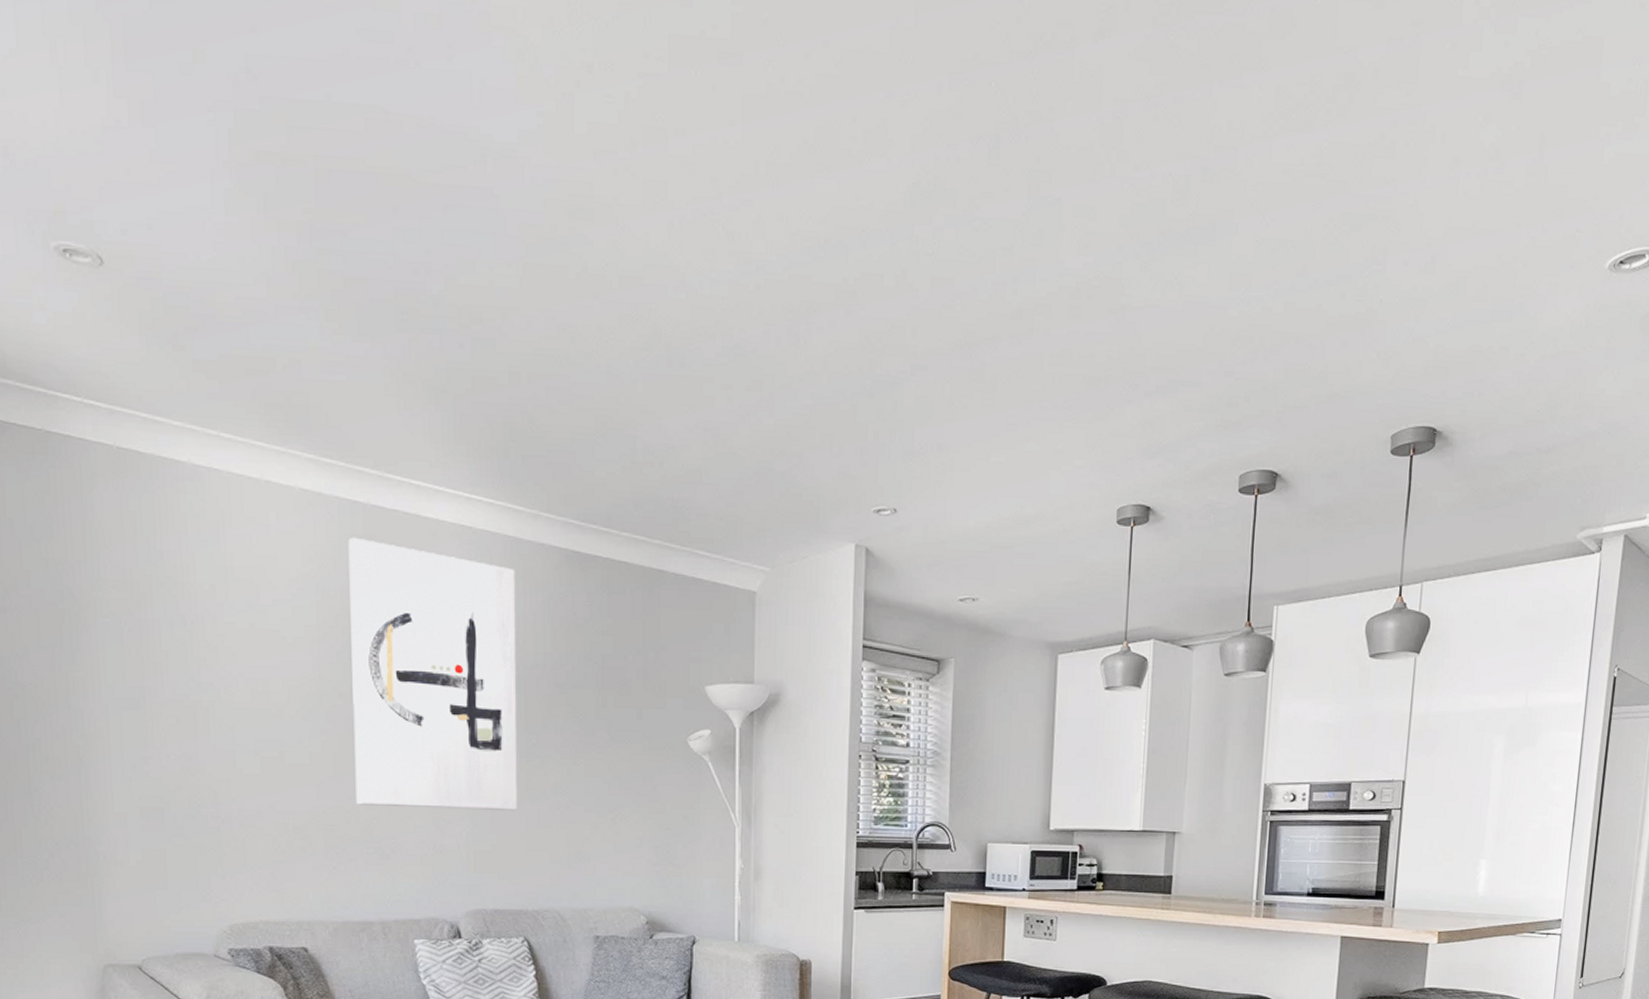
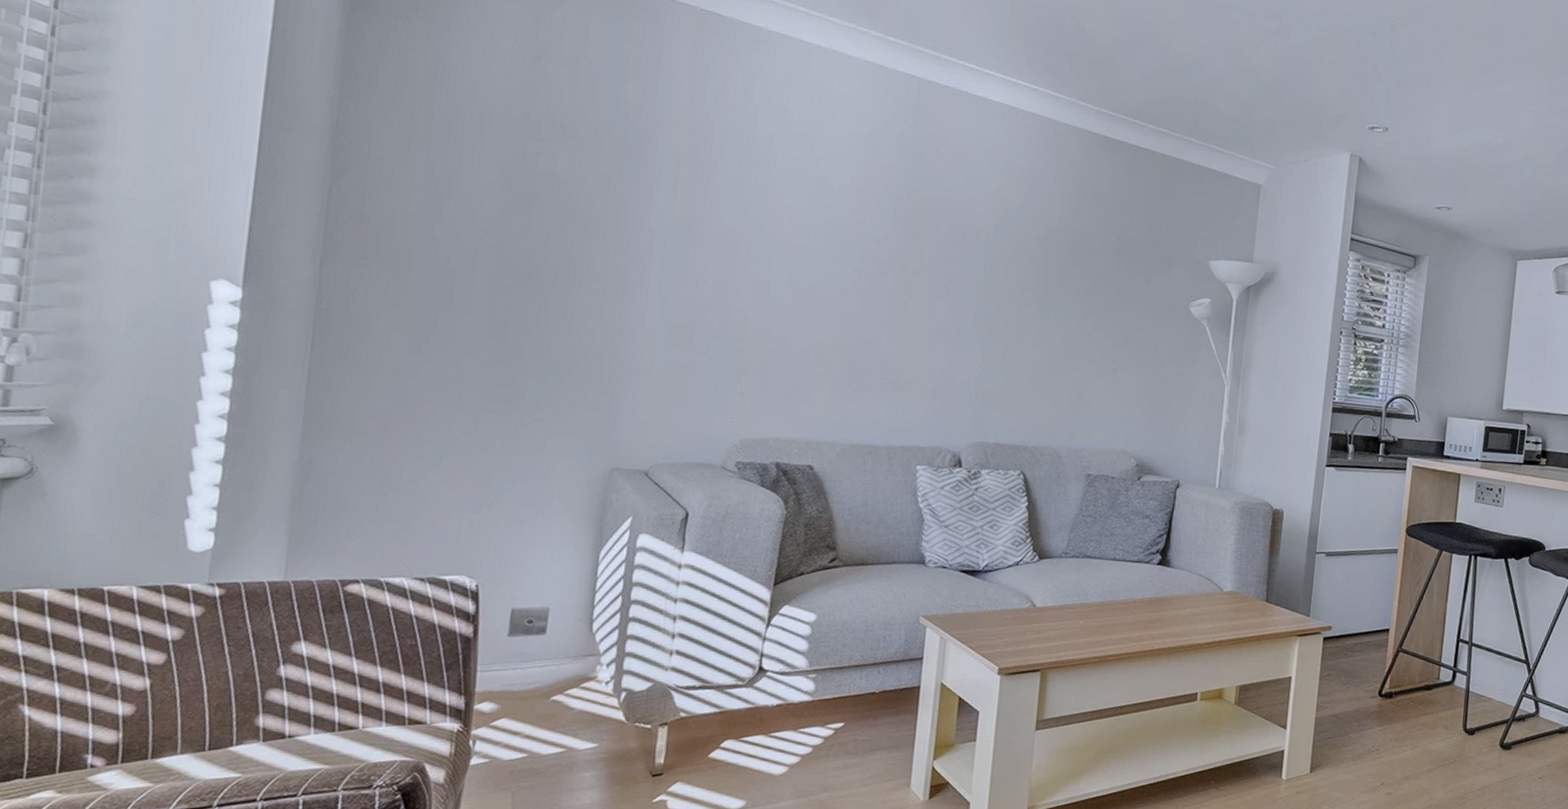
wall art: present [348,537,517,811] -> none [878,105,1050,356]

